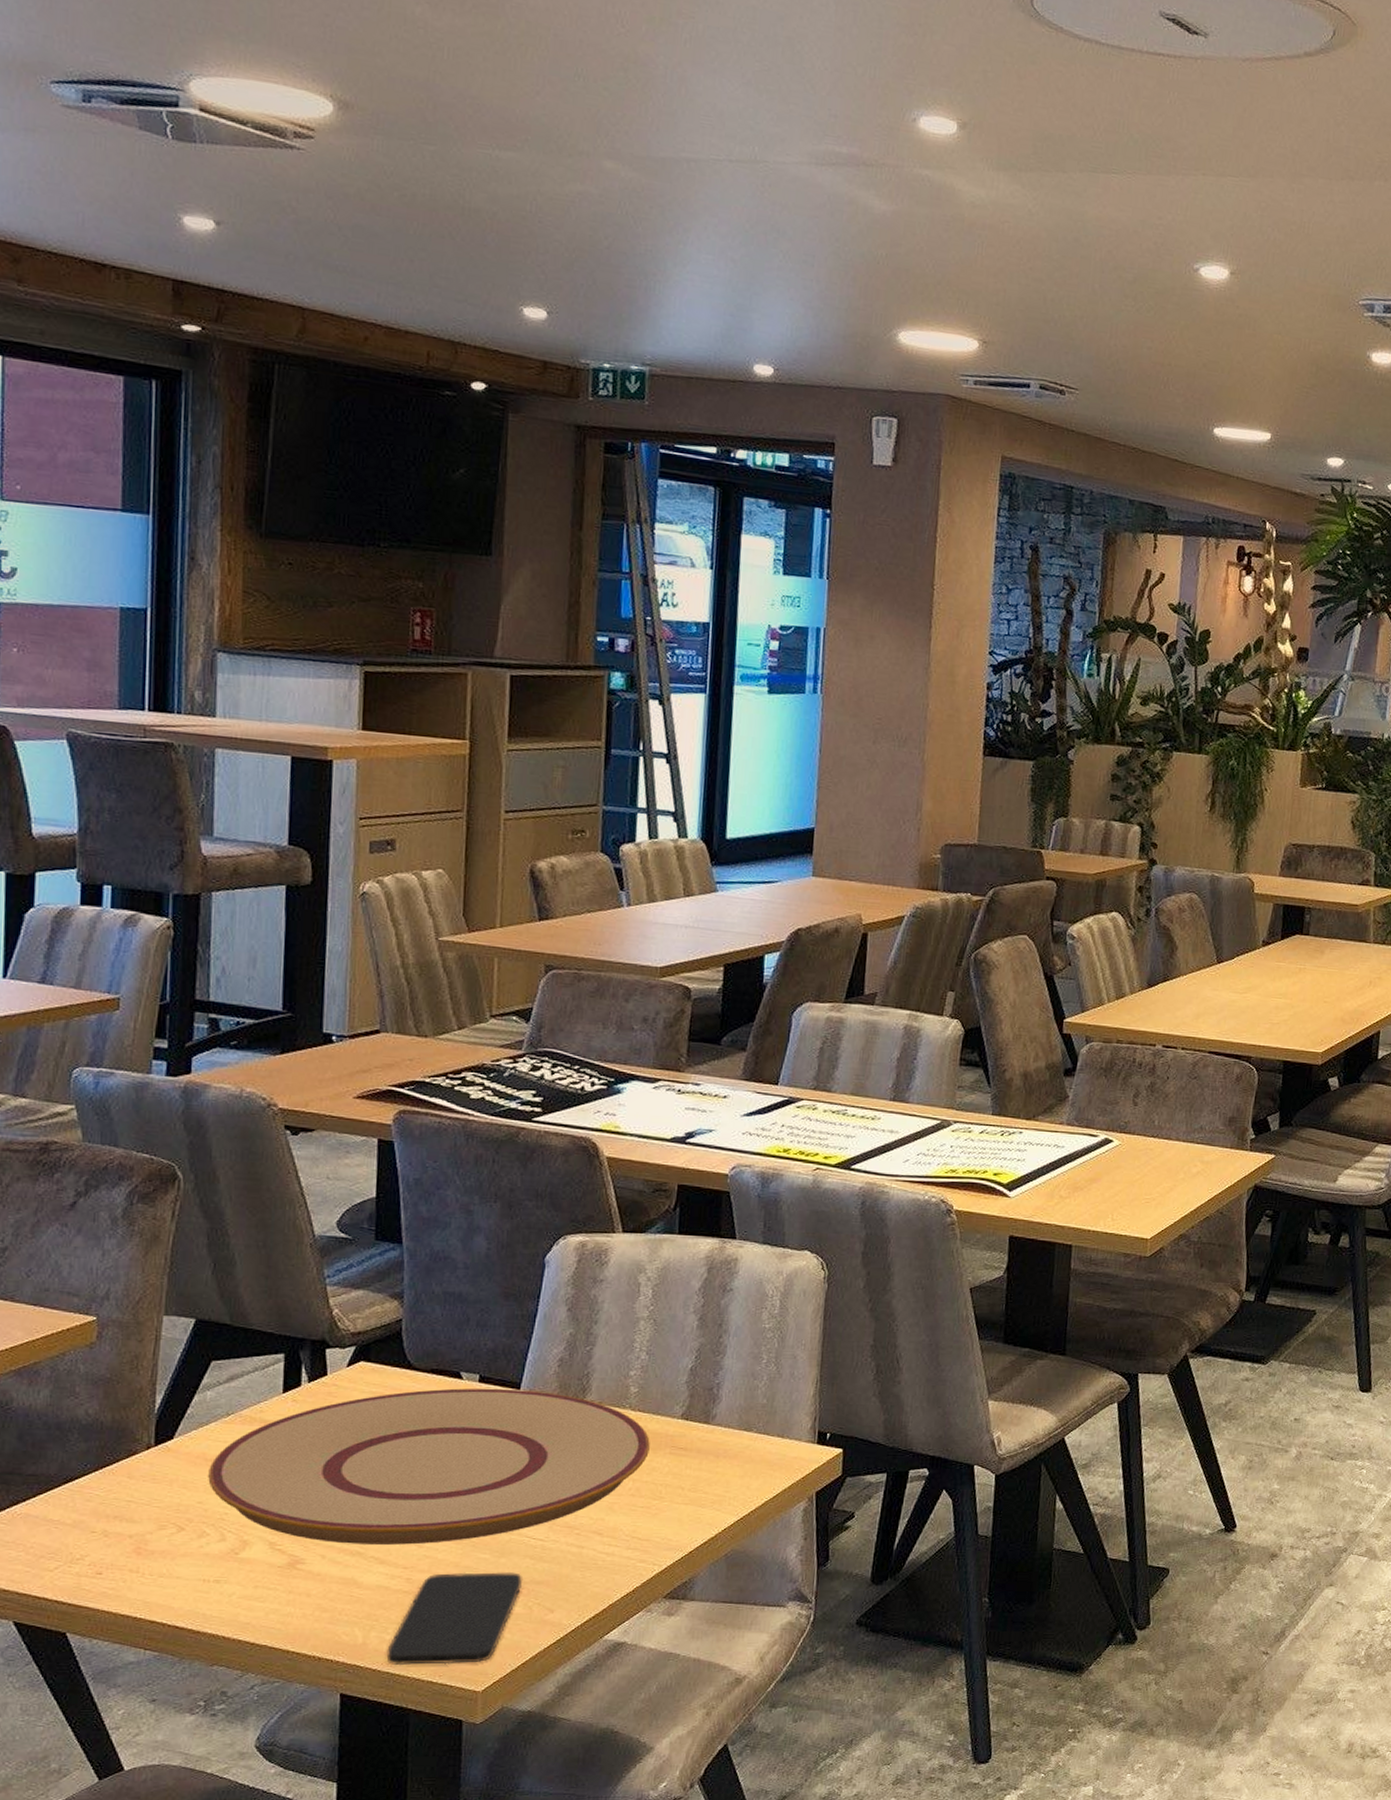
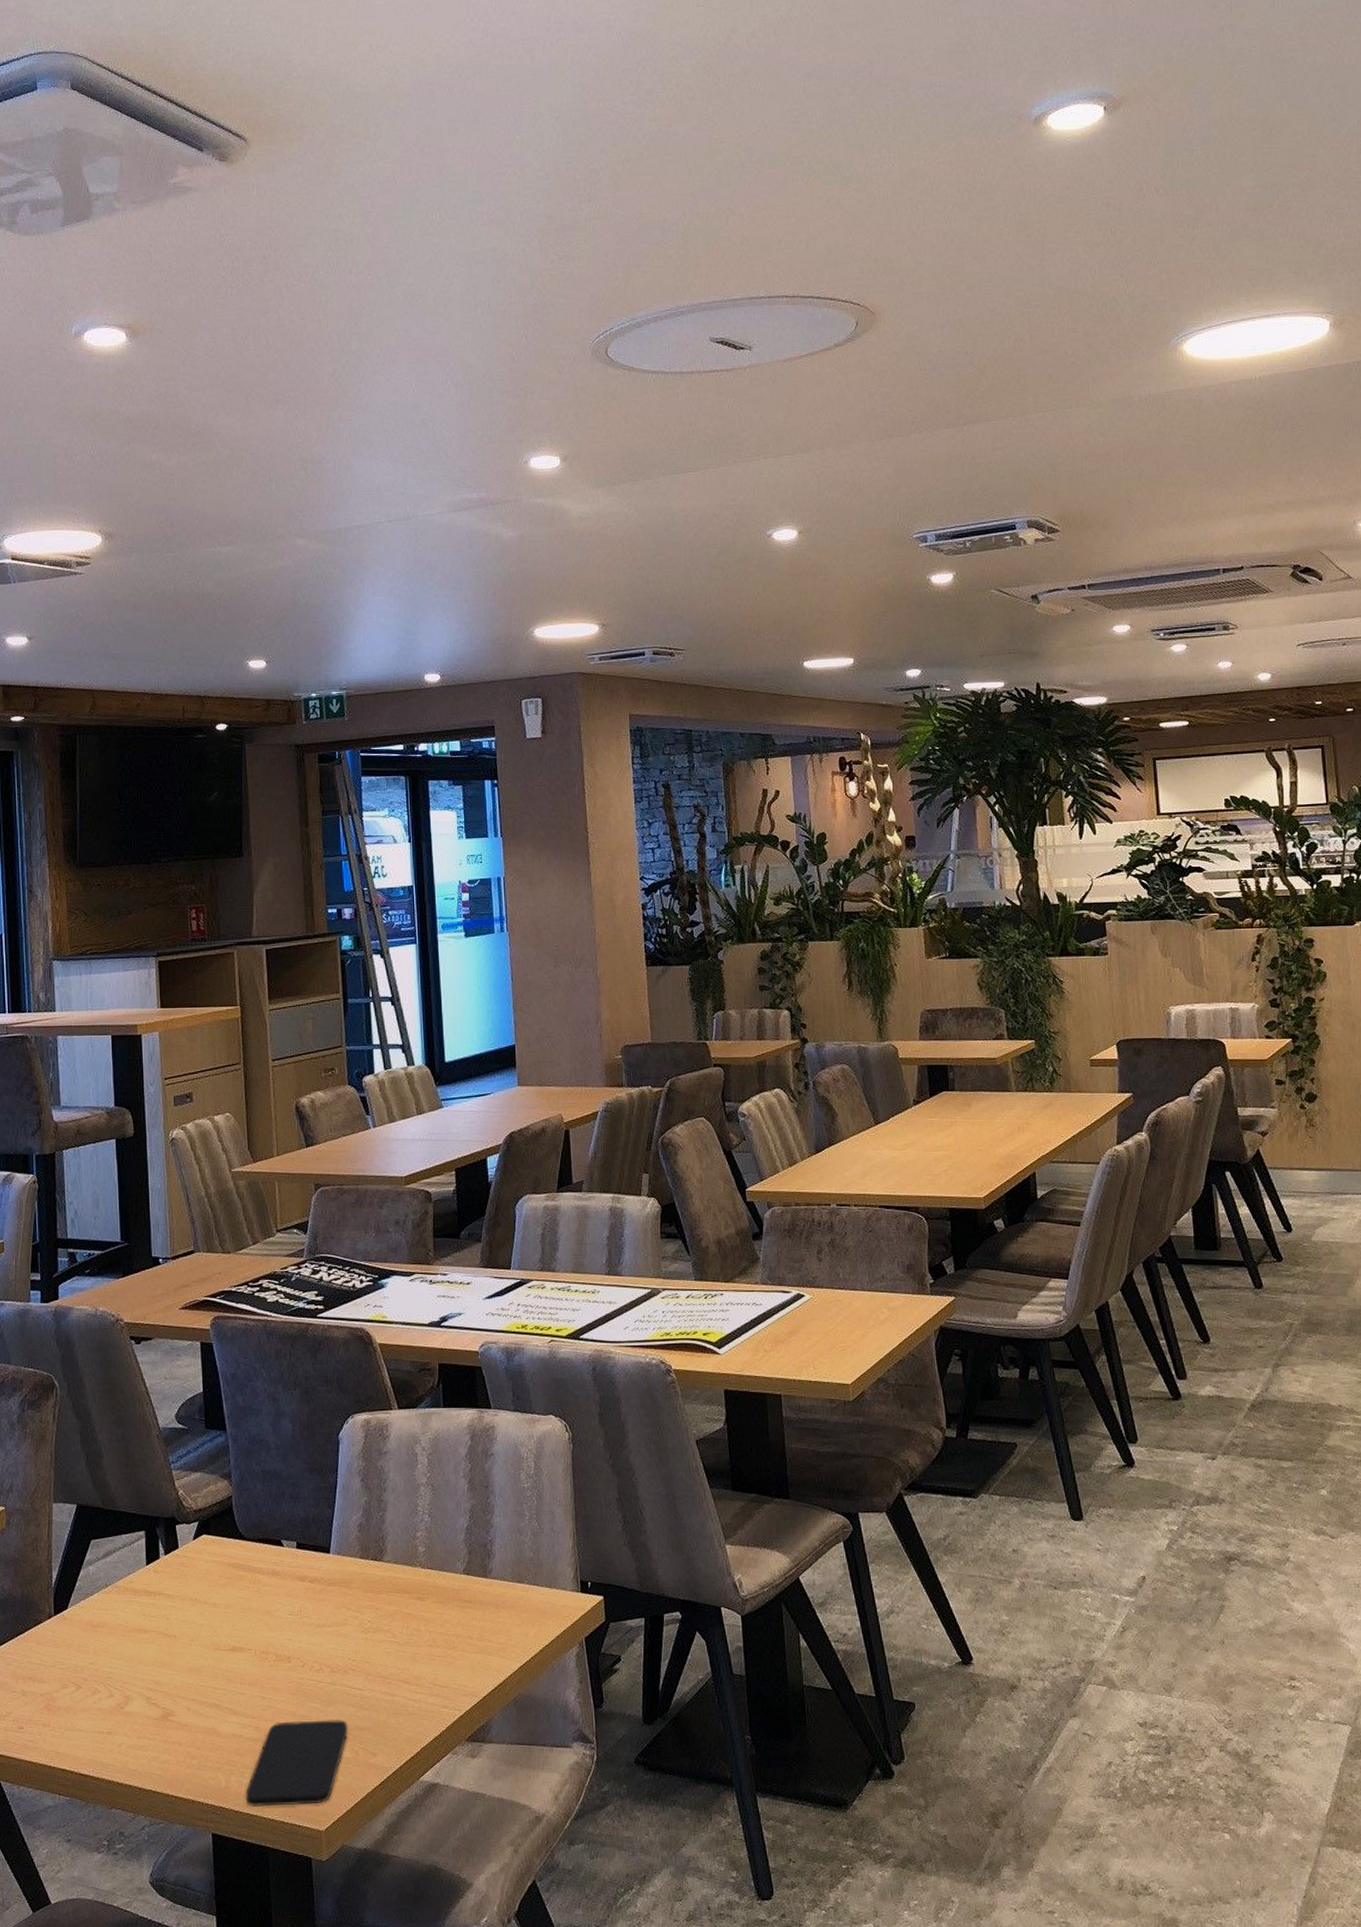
plate: present [208,1388,650,1545] -> none [96,1553,440,1697]

